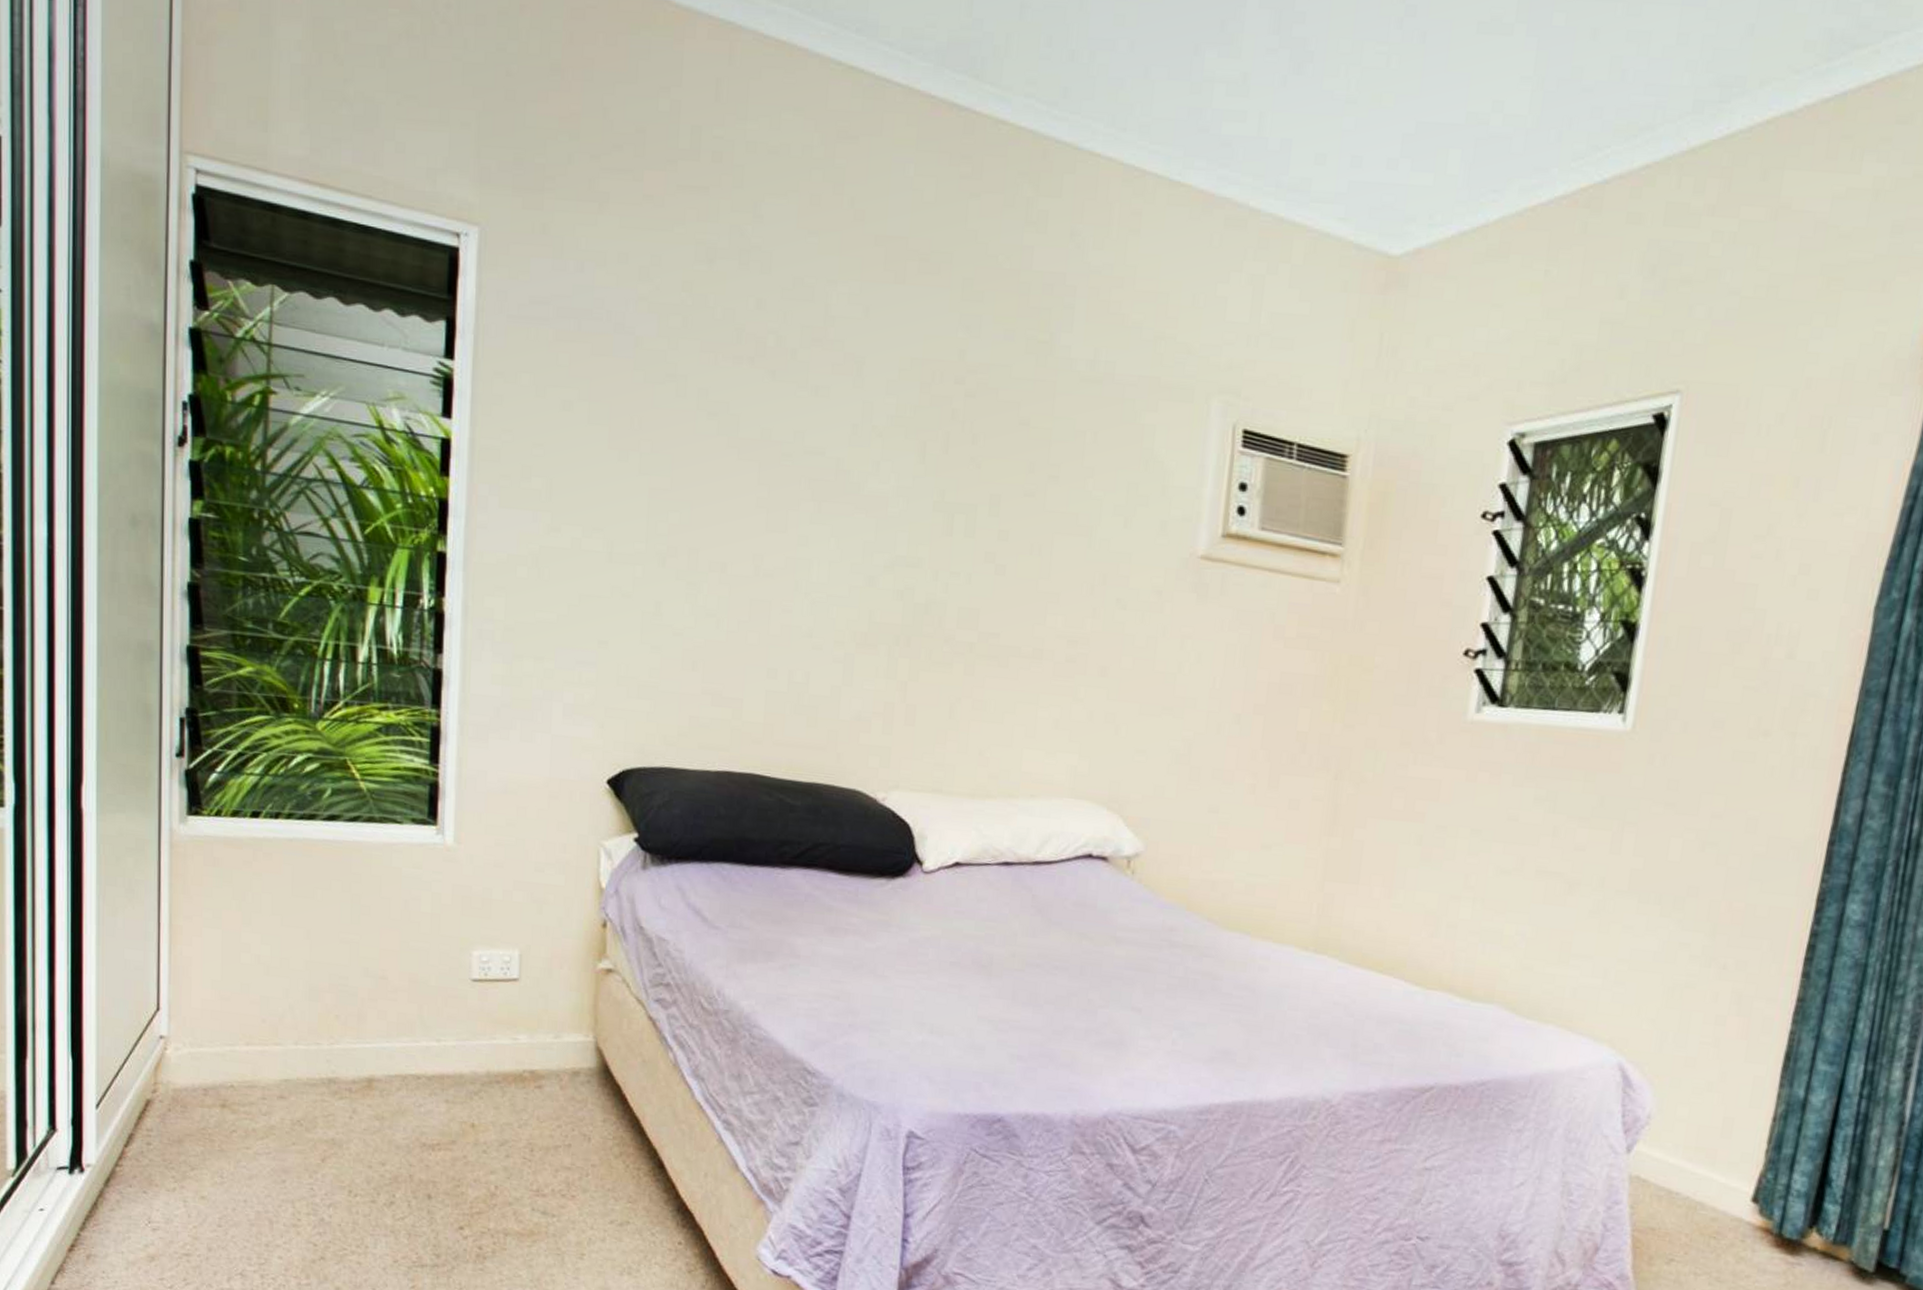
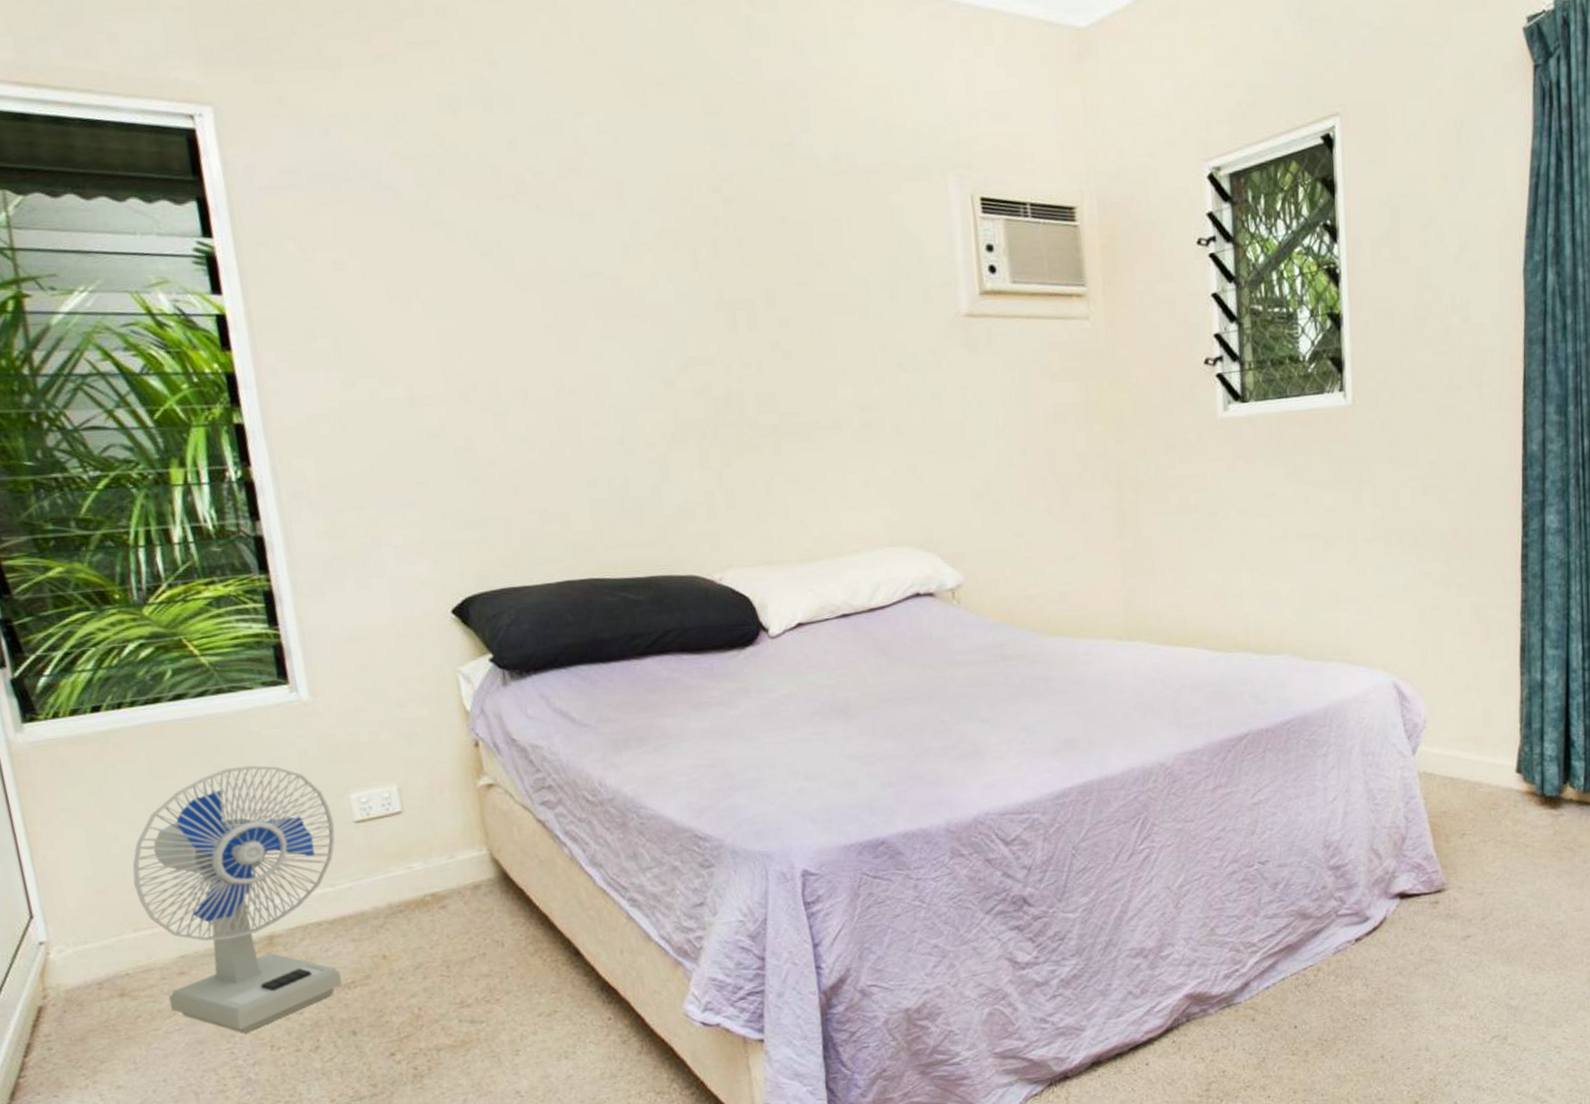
electric fan: none [256,899,452,1172] -> present [132,765,342,1034]

